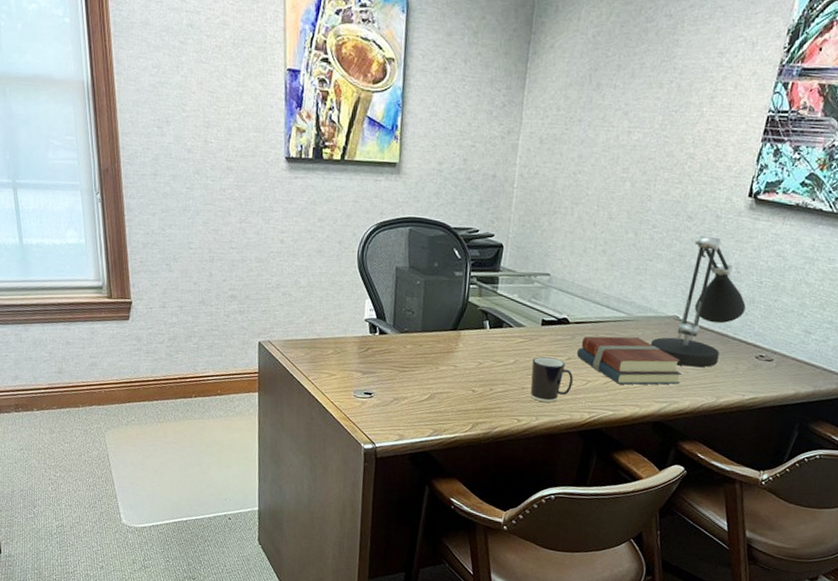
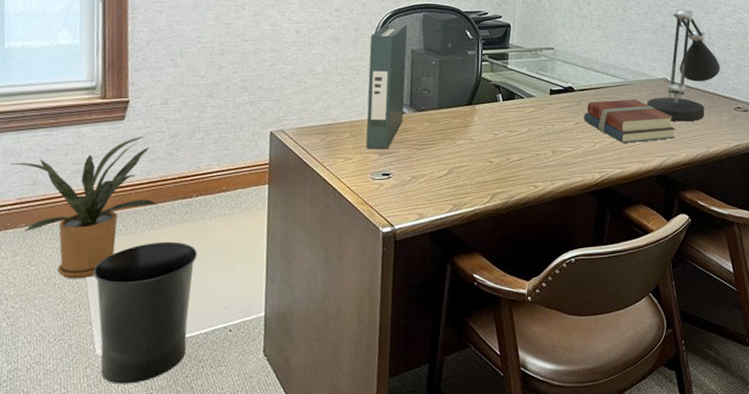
house plant: none [39,336,163,459] -> present [10,135,159,279]
waste bin: none [114,434,198,551] -> present [93,241,197,384]
binder: none [349,237,392,368] -> present [366,23,407,149]
mug: present [530,356,573,403] -> none [543,123,582,167]

